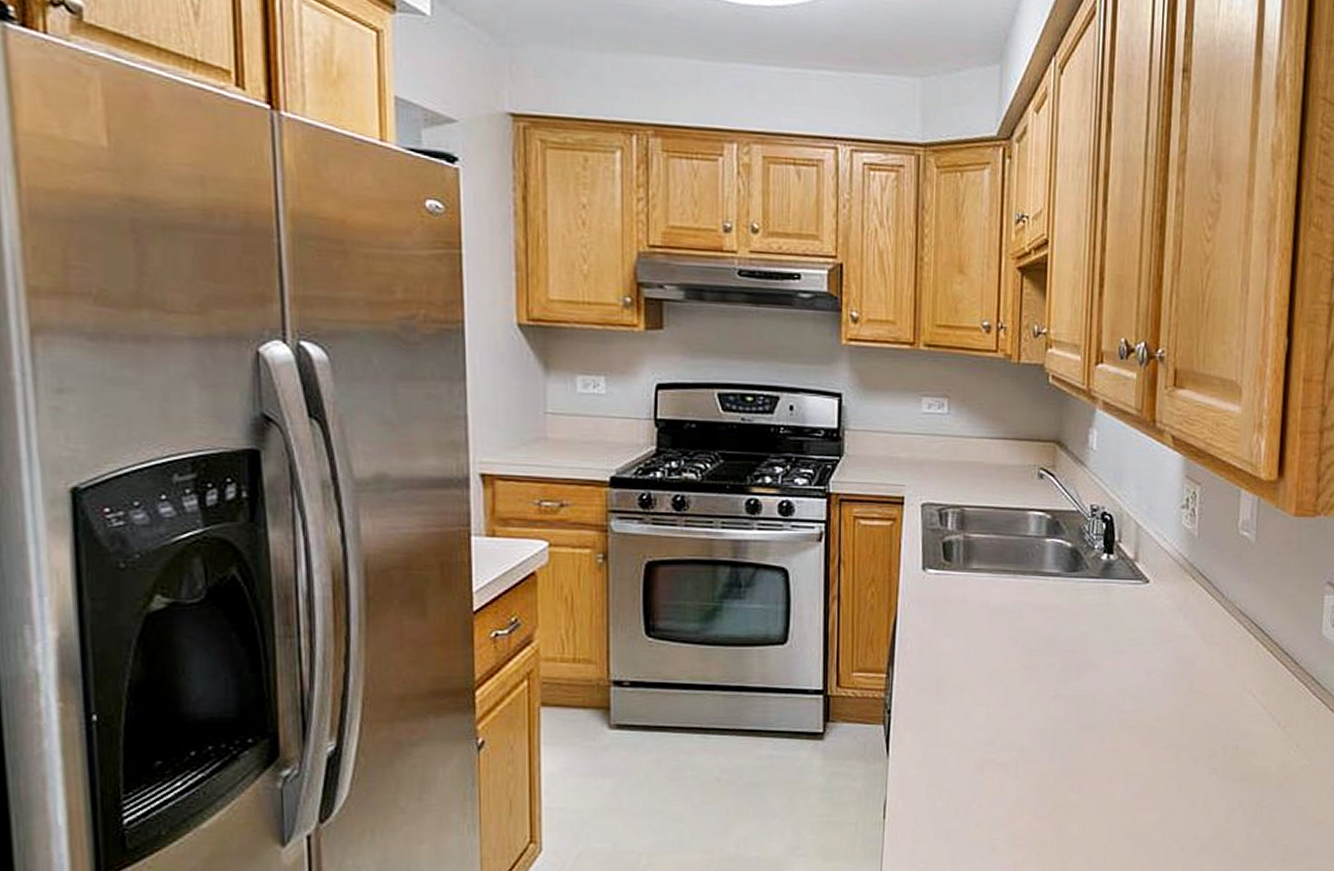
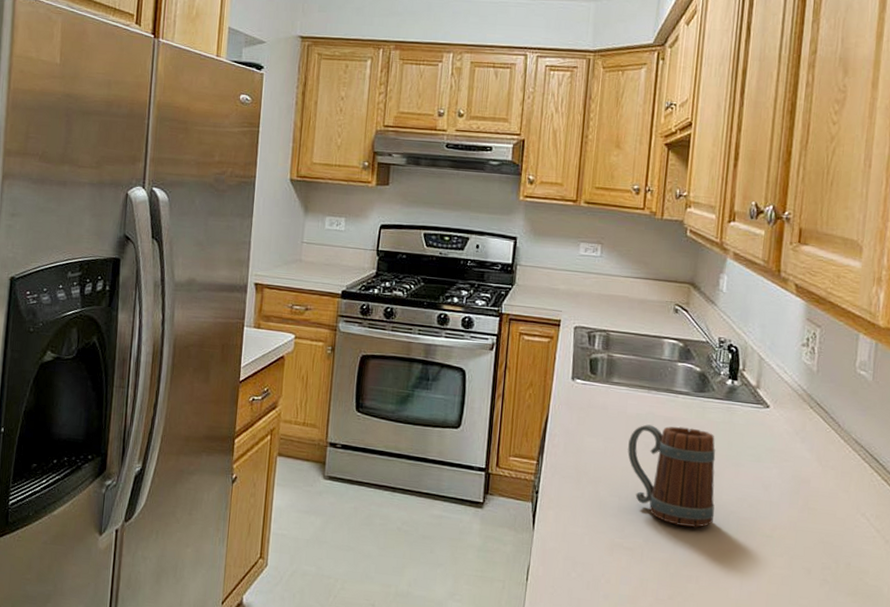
mug: none [994,614,1095,729] -> present [627,424,716,528]

